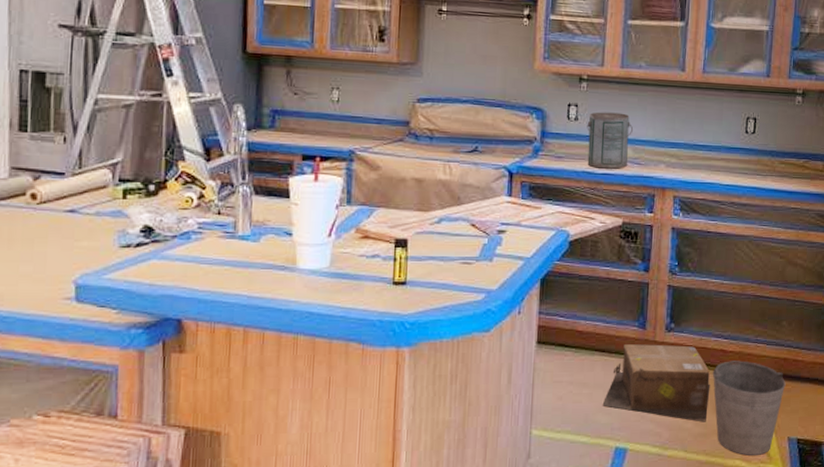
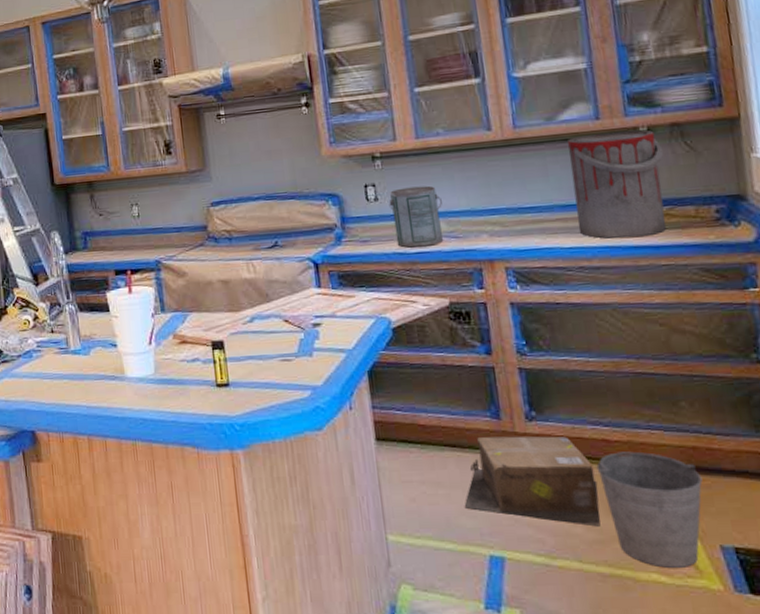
paint can: none [736,88,811,183] -> present [568,130,667,239]

